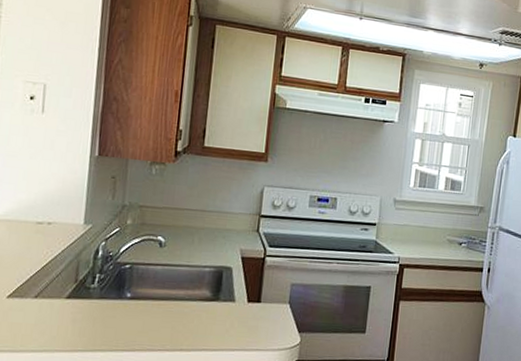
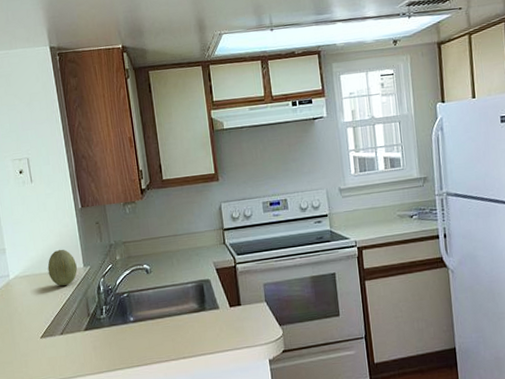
fruit: none [37,197,76,242] -> present [47,249,77,287]

